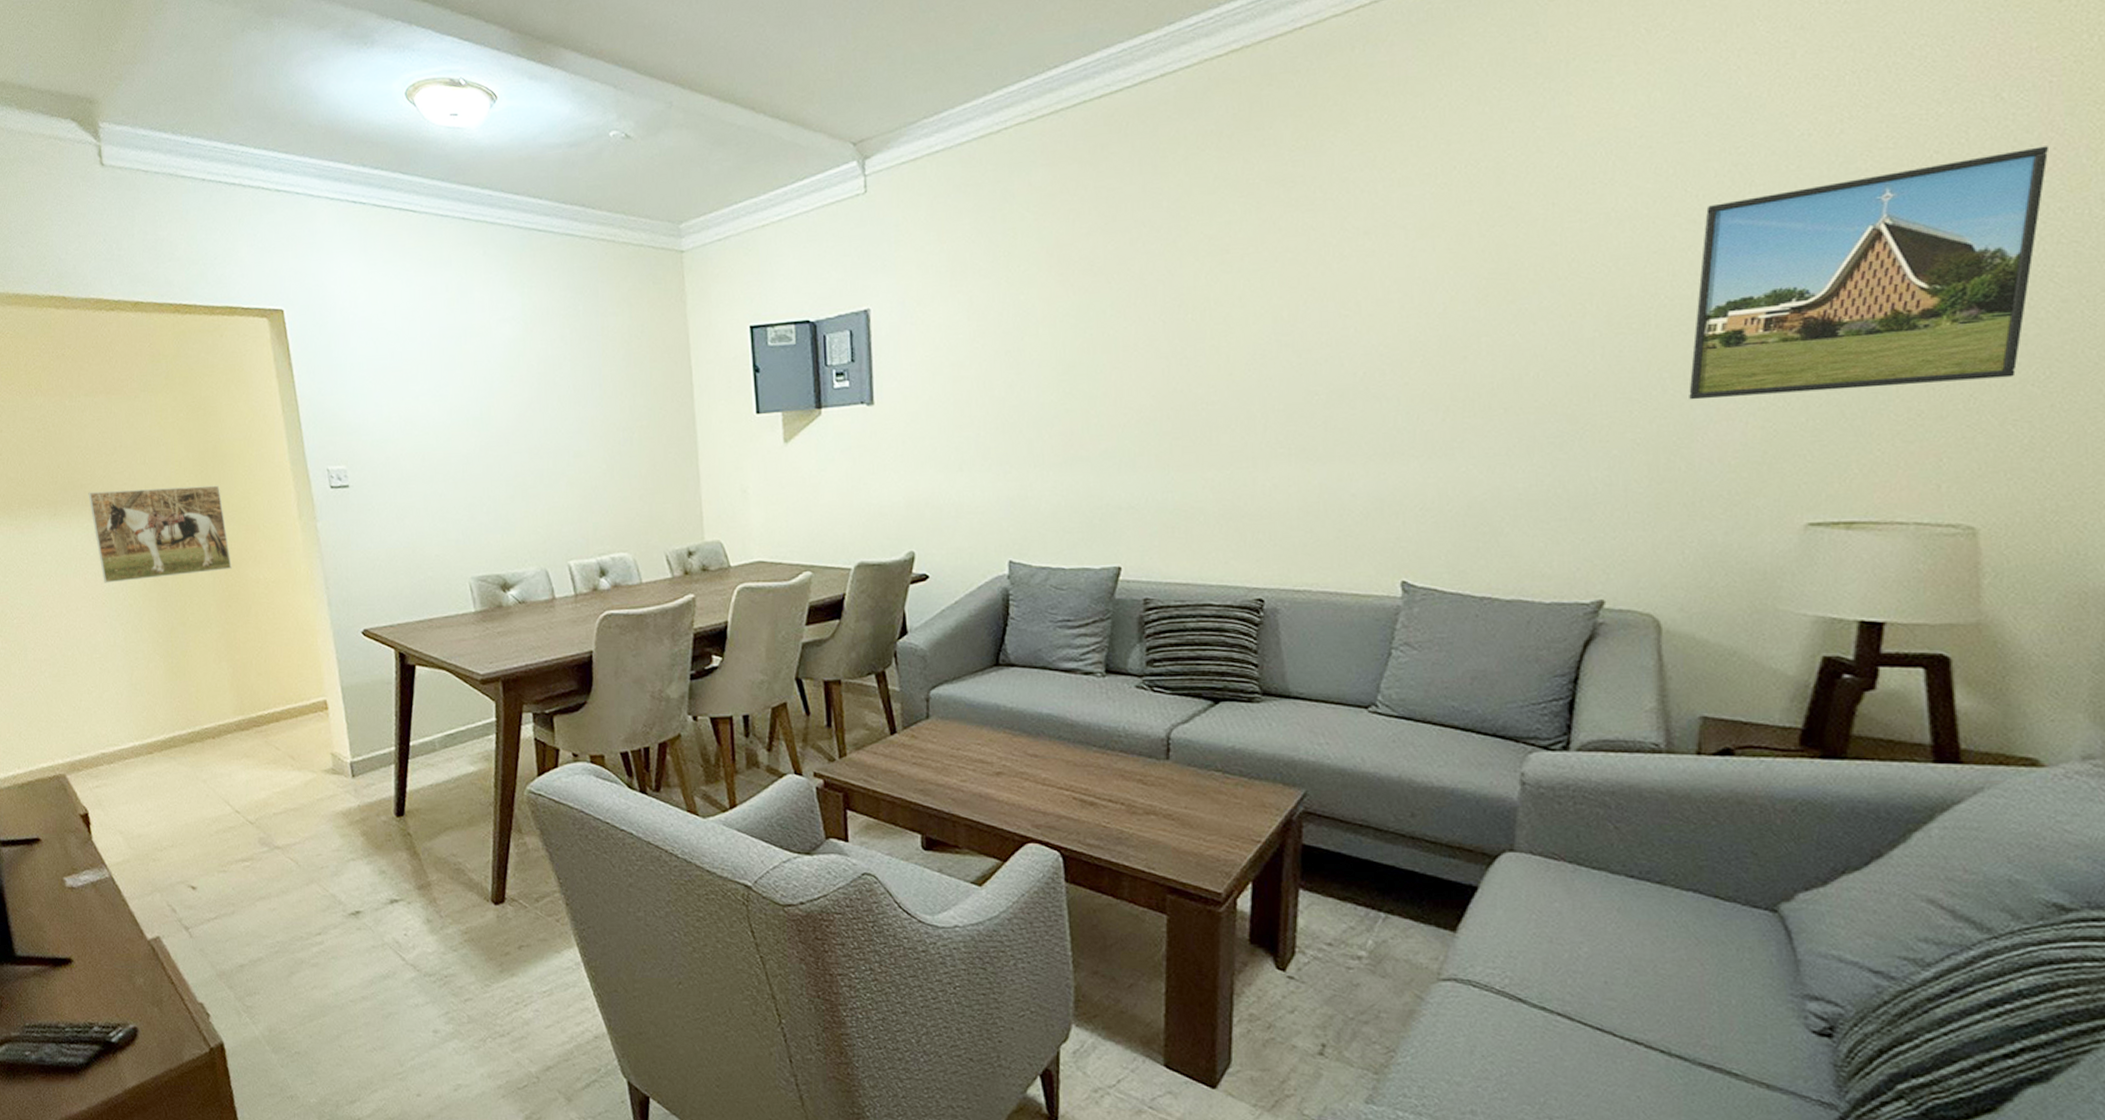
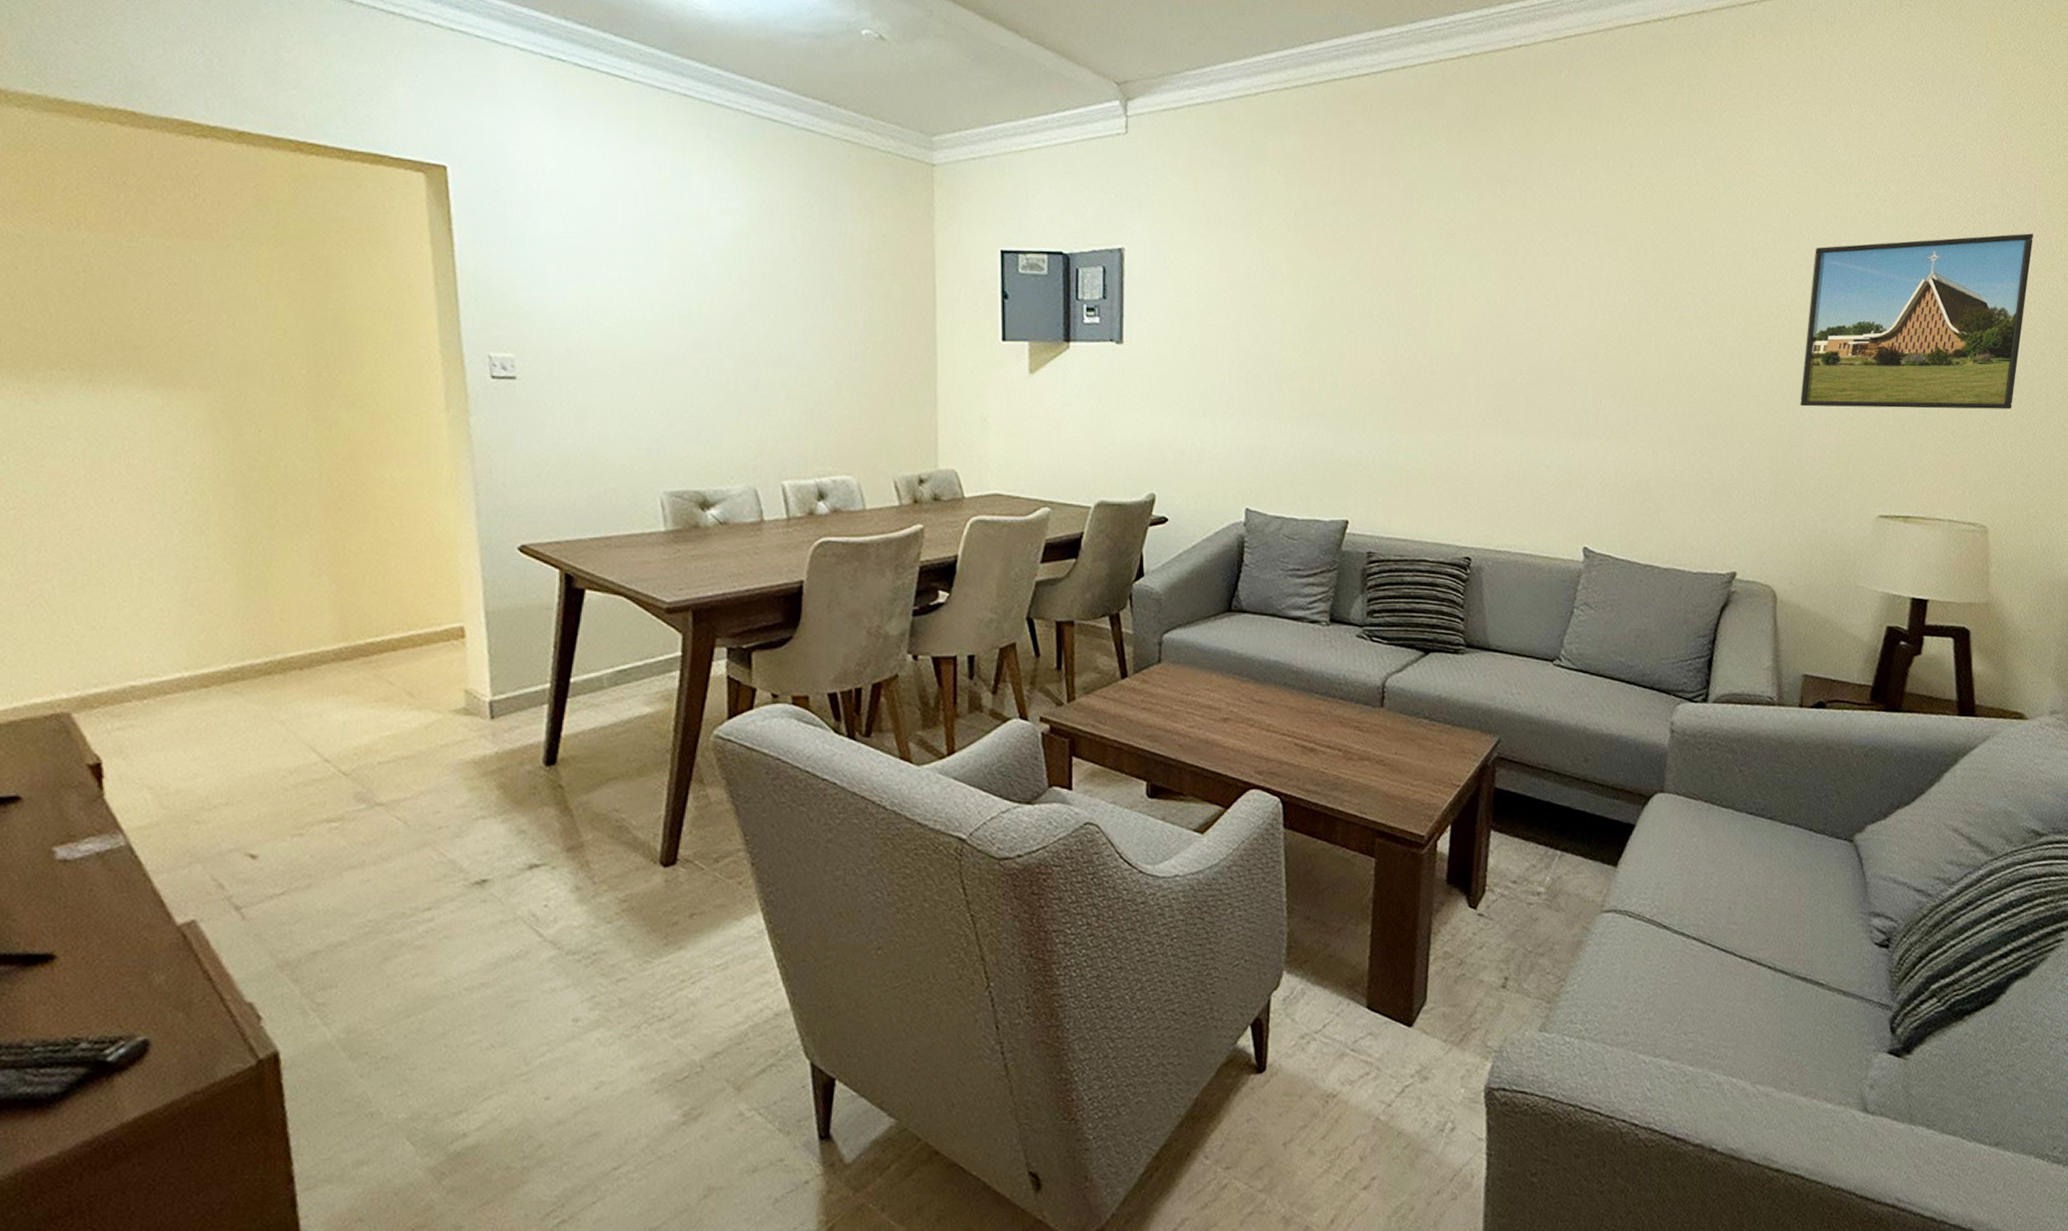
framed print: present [88,485,232,583] -> none [144,356,347,472]

